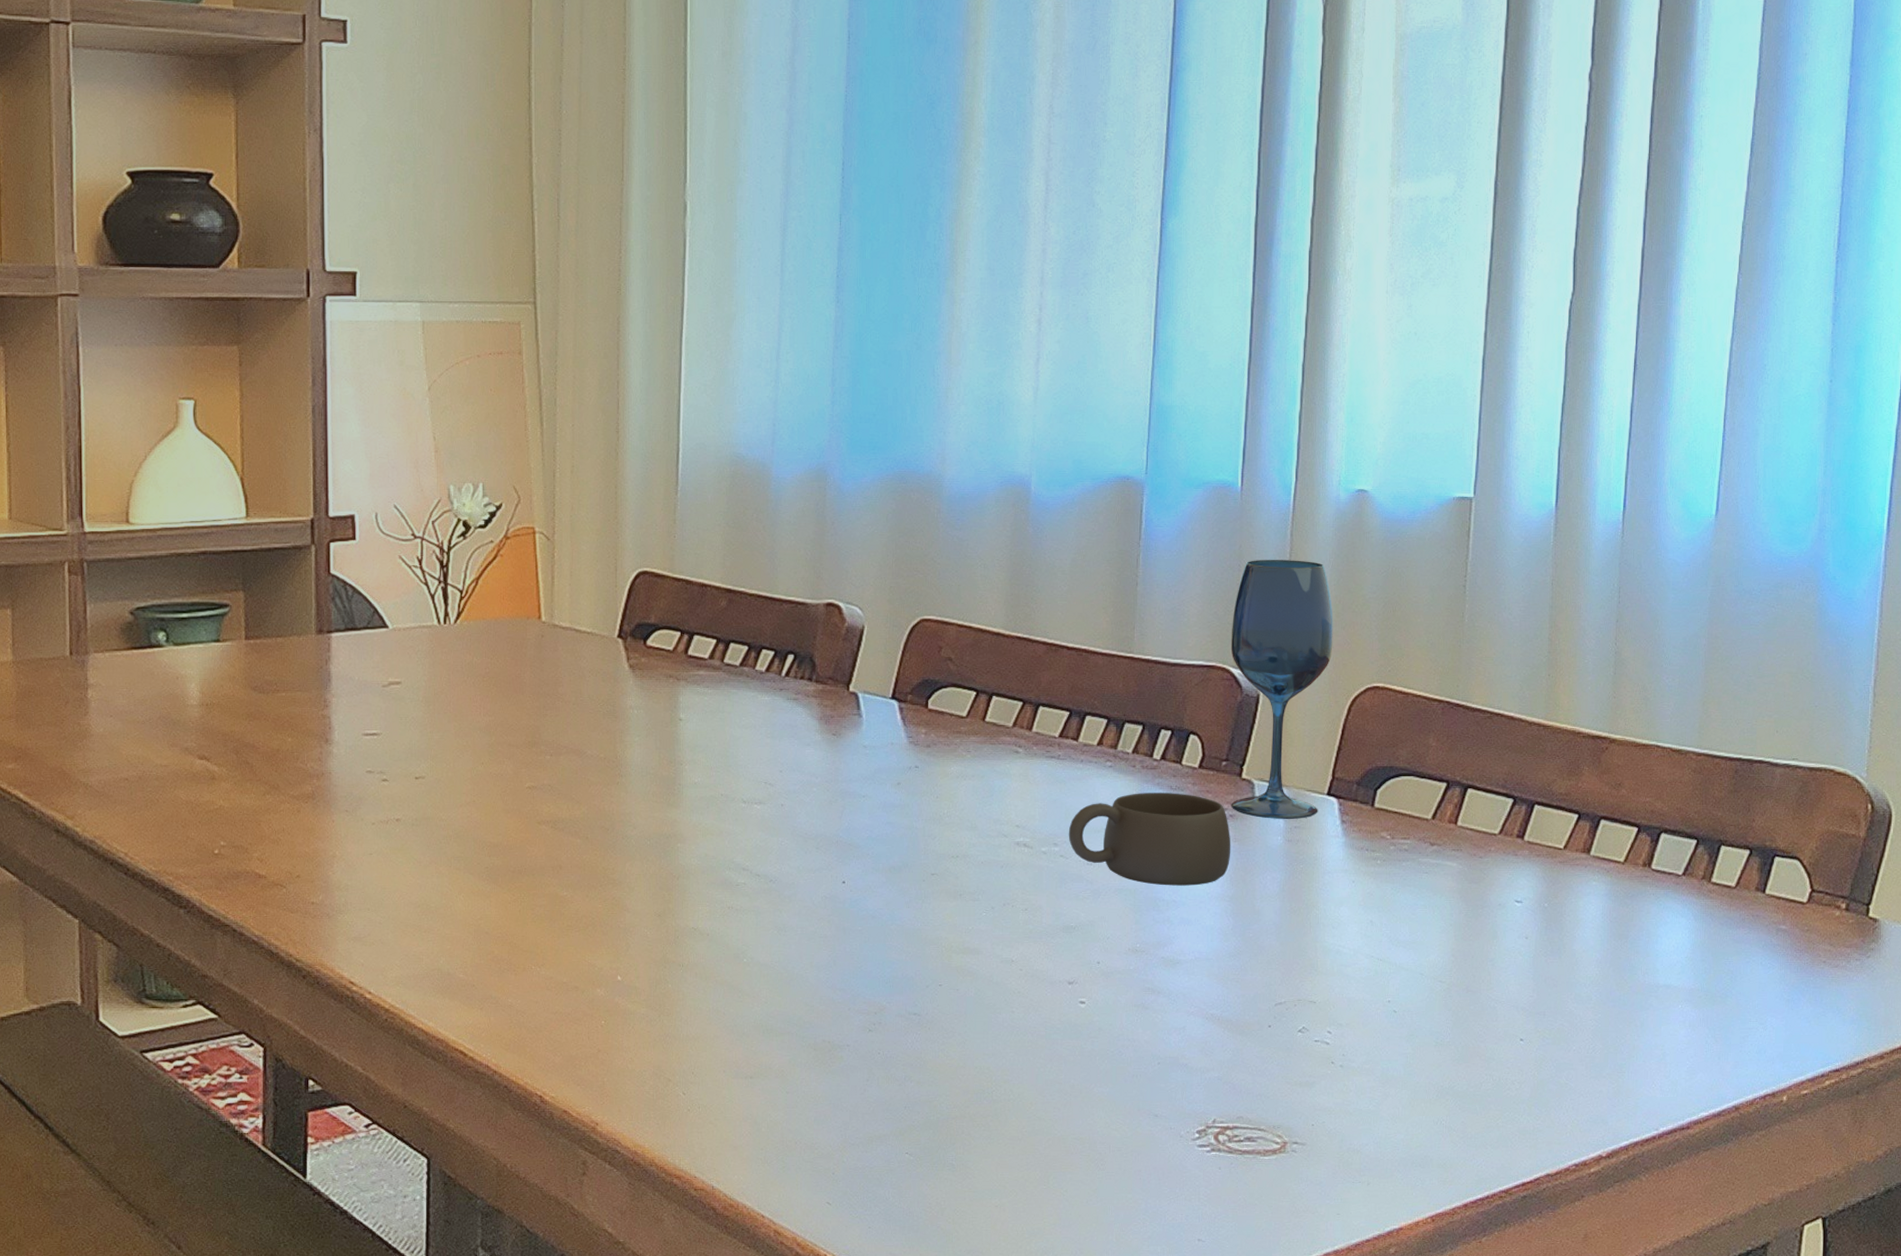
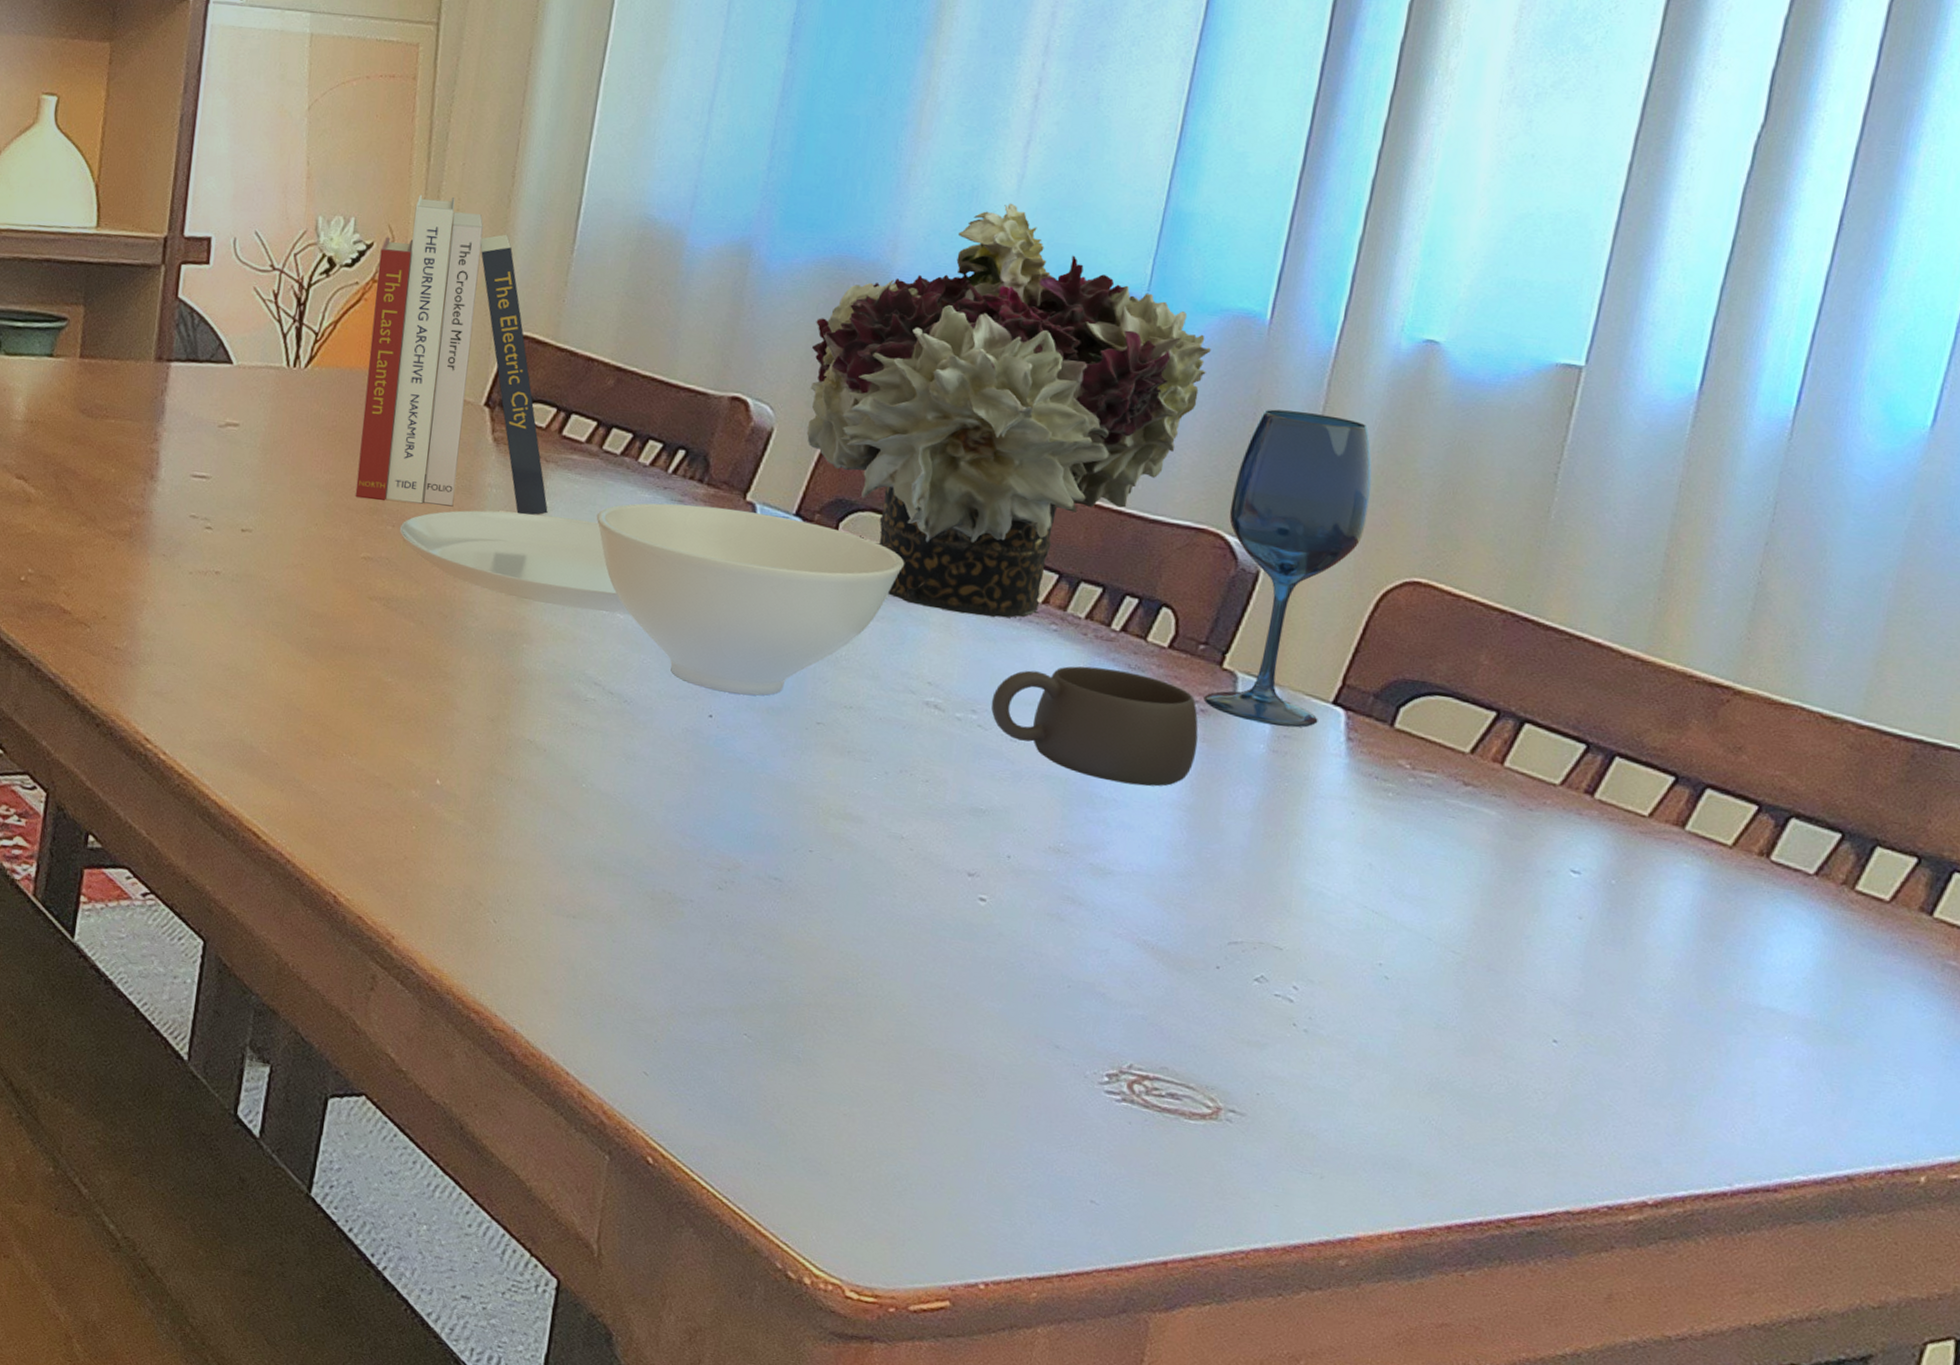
books: none [509,456,684,734] -> present [355,194,548,515]
plate: none [557,727,765,806] -> present [399,510,630,614]
bowl: none [726,701,985,860] -> present [596,503,905,696]
flower arrangement: none [886,412,1200,763] -> present [806,203,1211,618]

